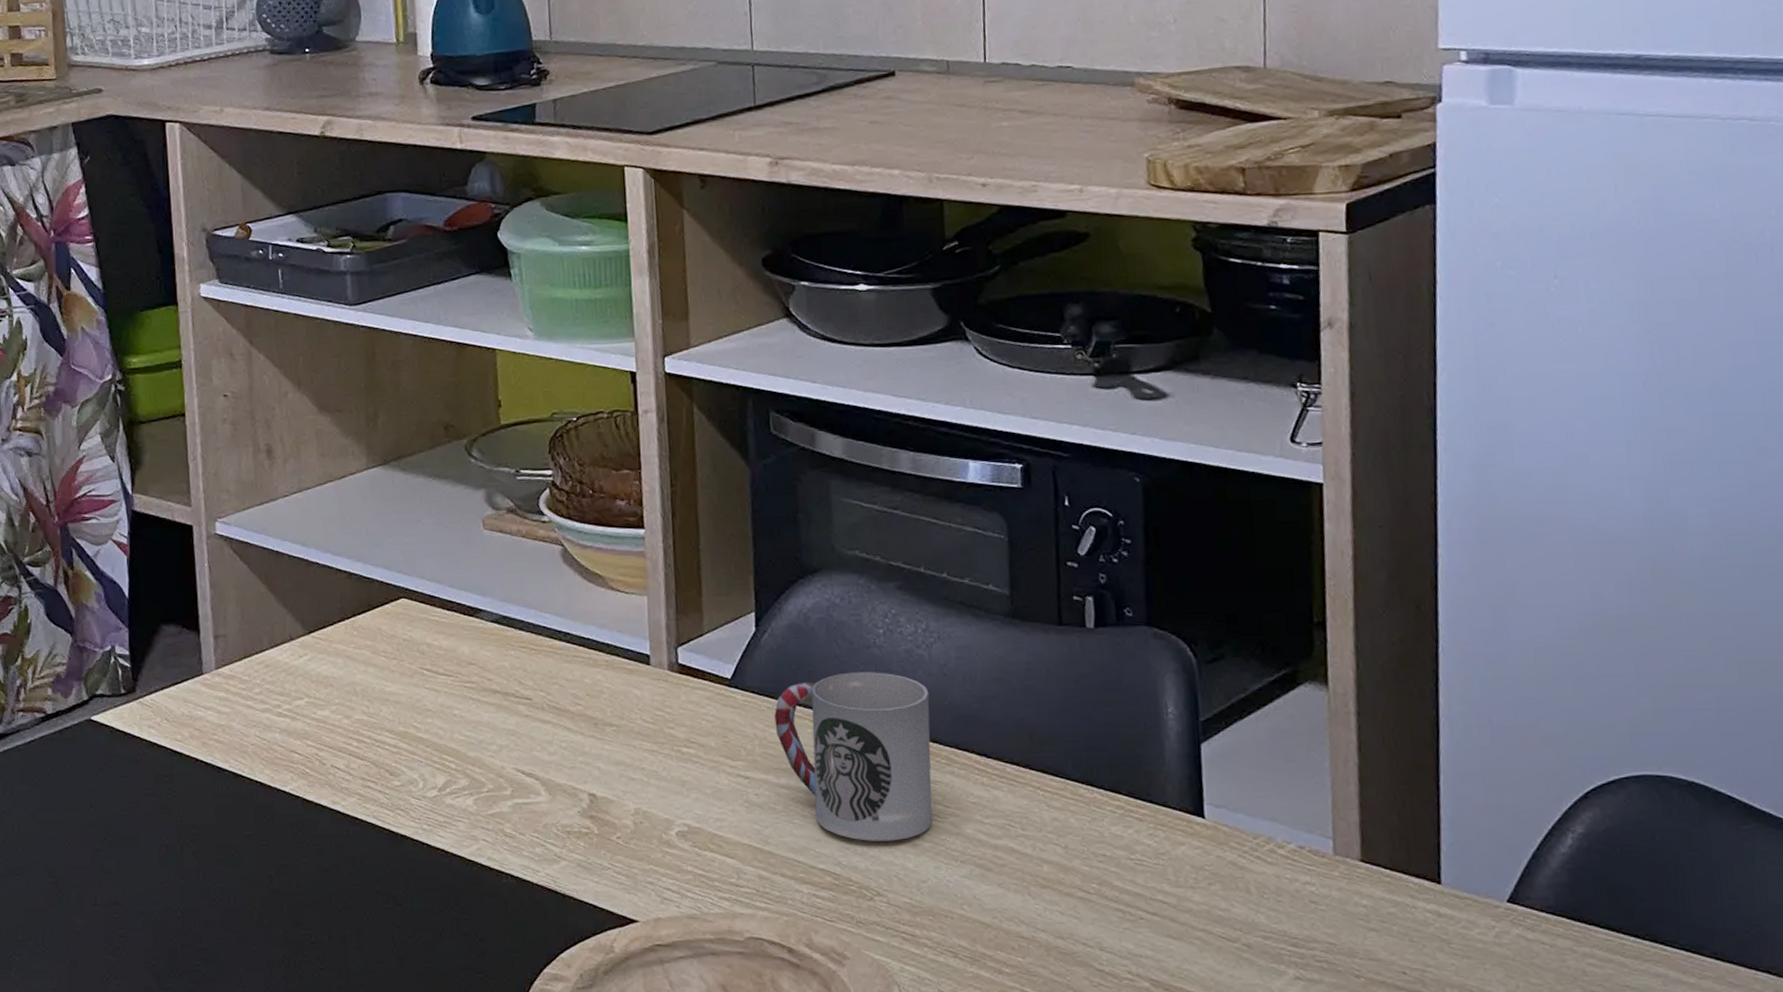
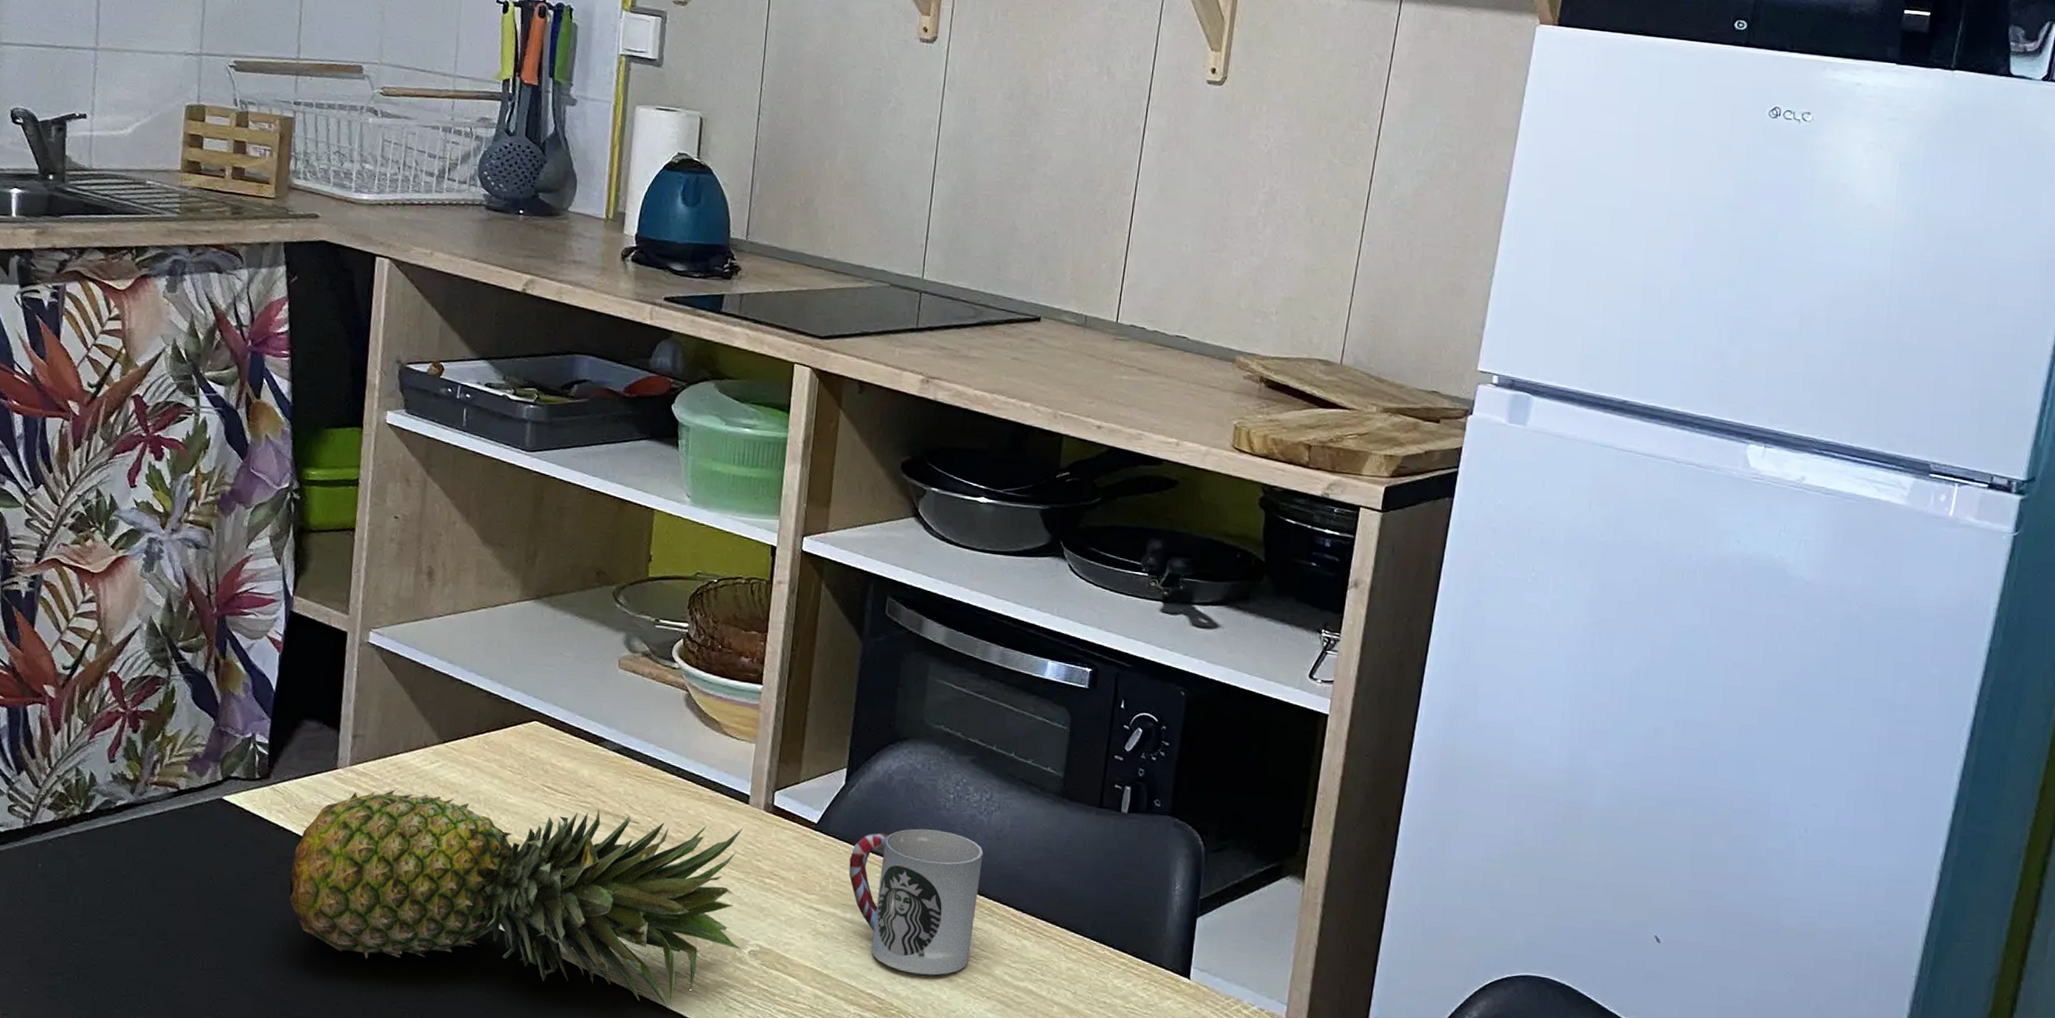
fruit: none [171,688,669,906] -> present [288,790,744,1009]

